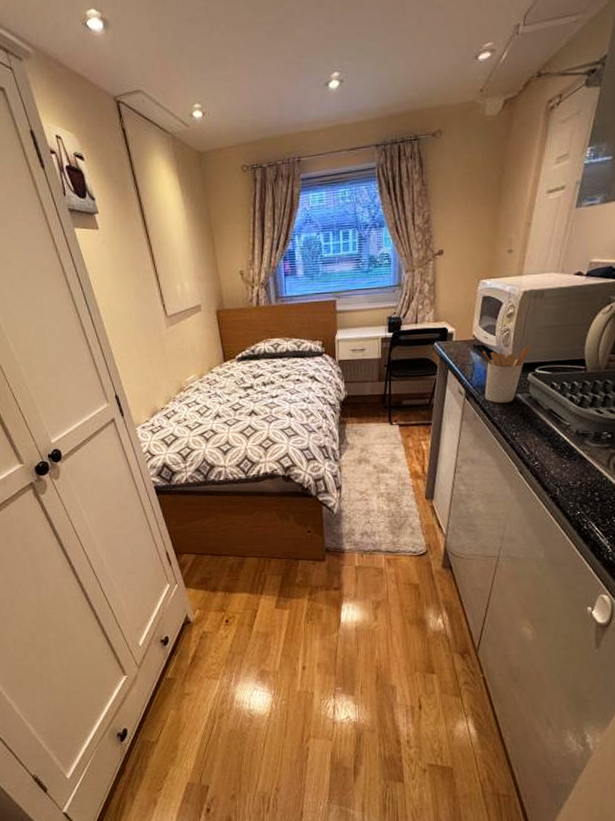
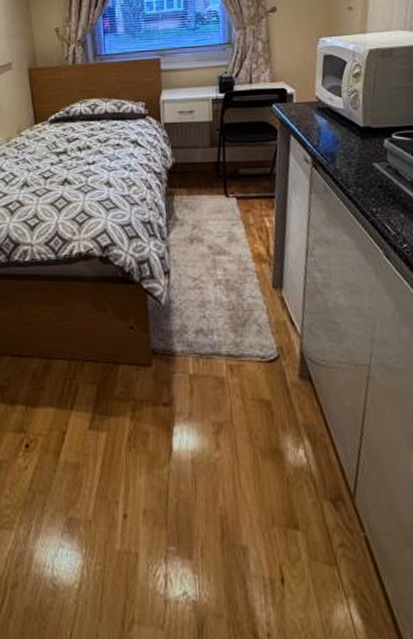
utensil holder: present [482,345,531,404] -> none [328,107,385,174]

